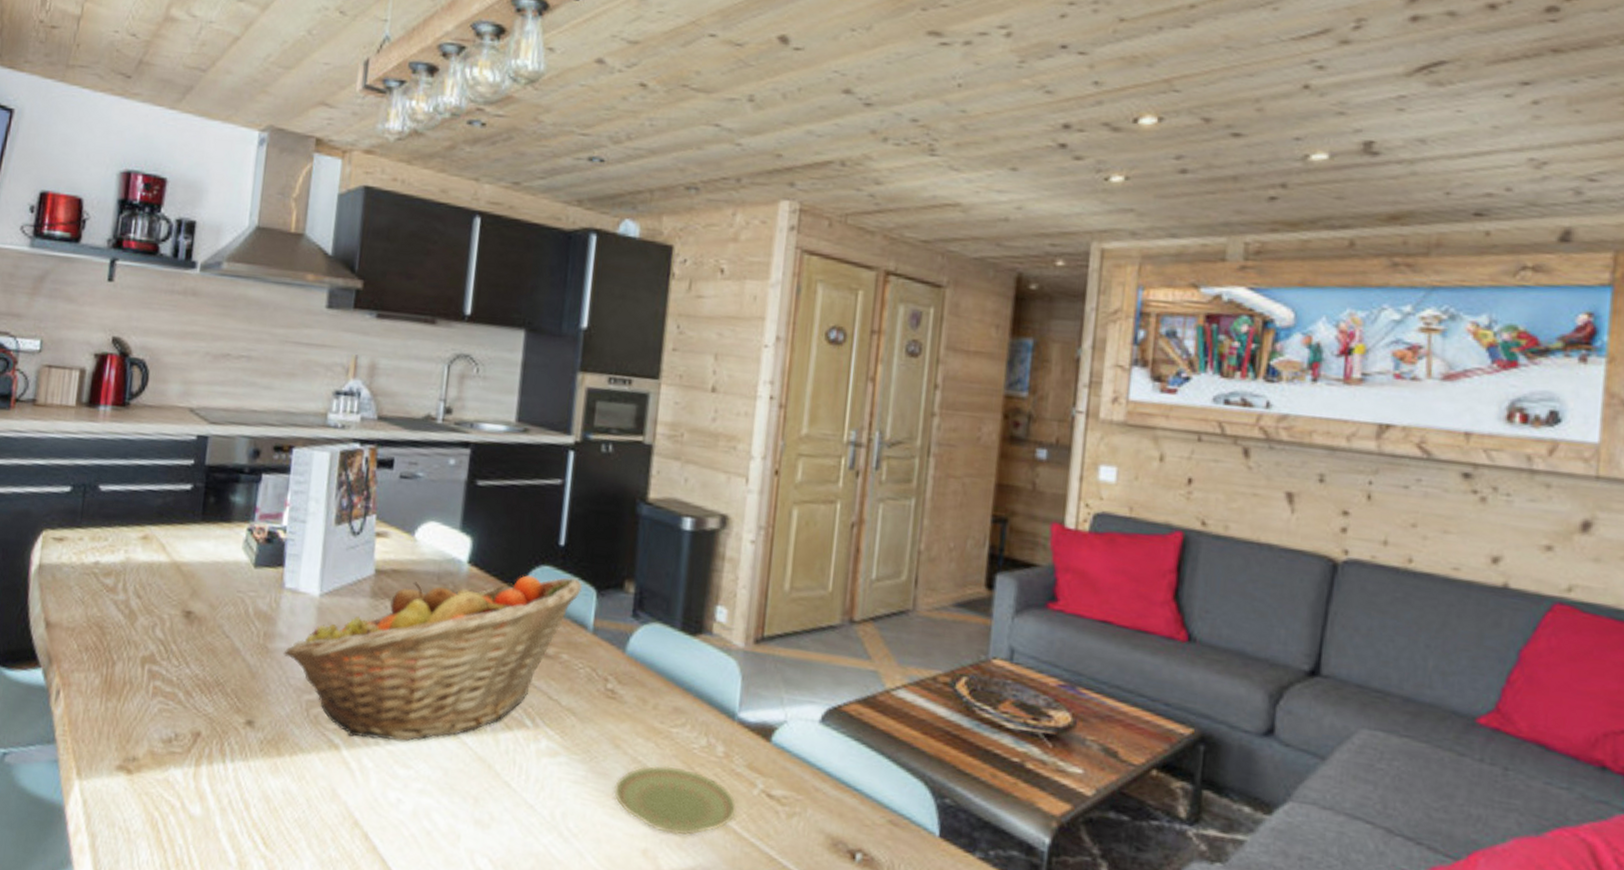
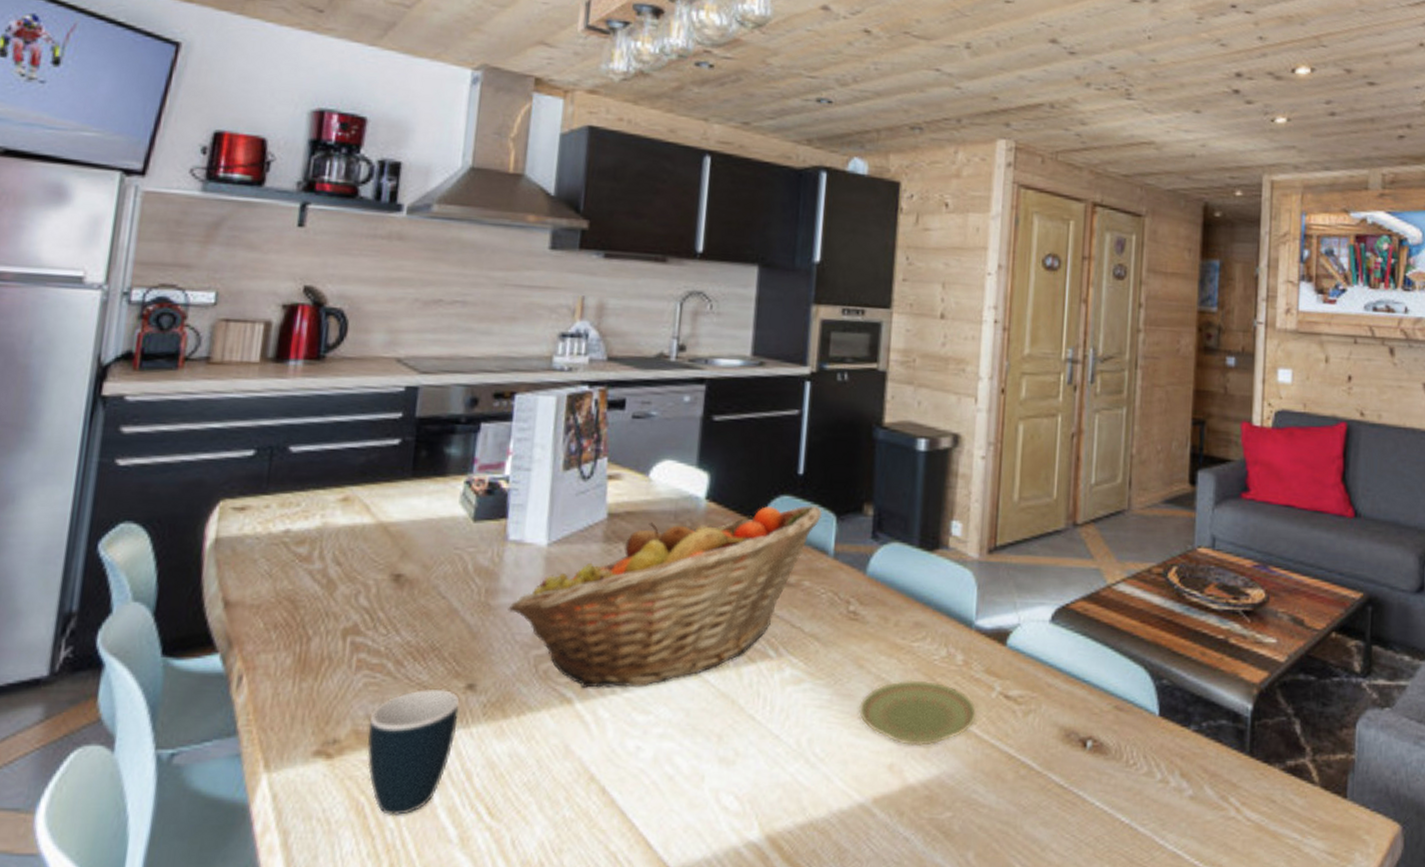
mug: none [160,721,240,834] -> present [367,689,459,817]

